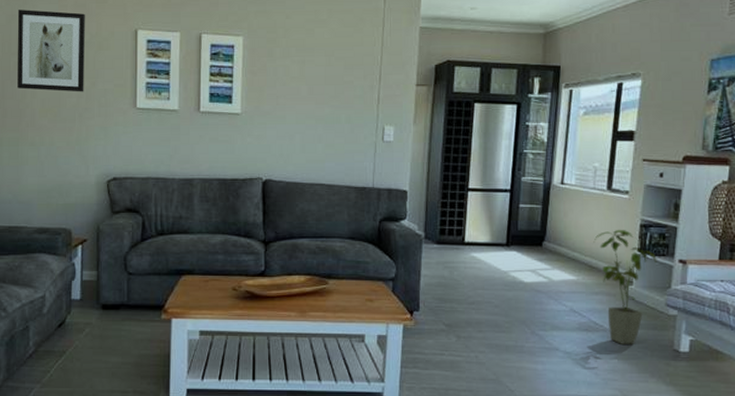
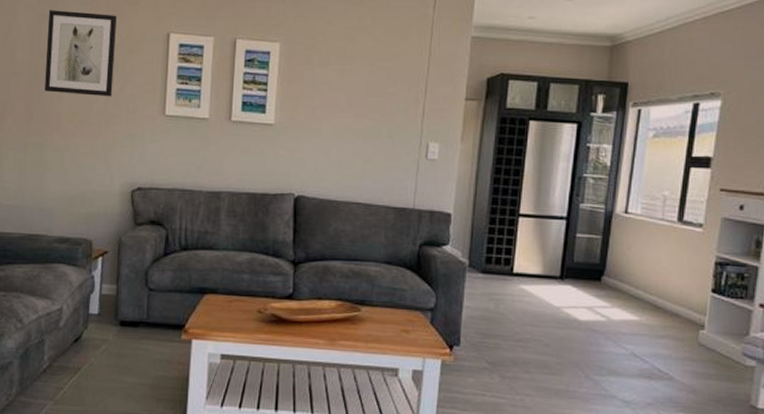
house plant: present [593,229,657,344] -> none [660,266,734,397]

